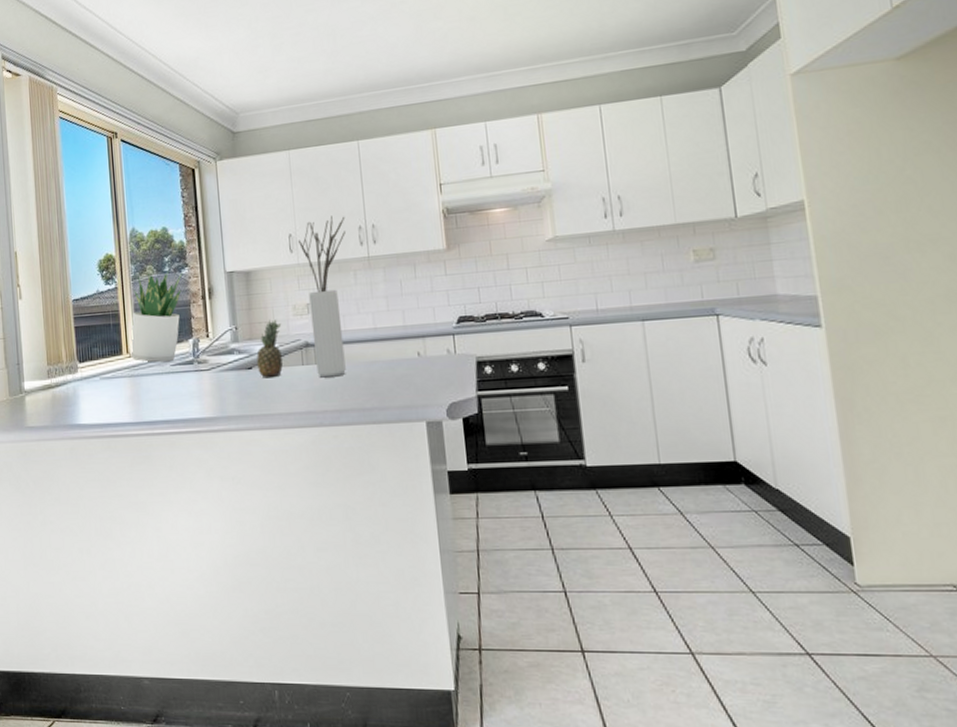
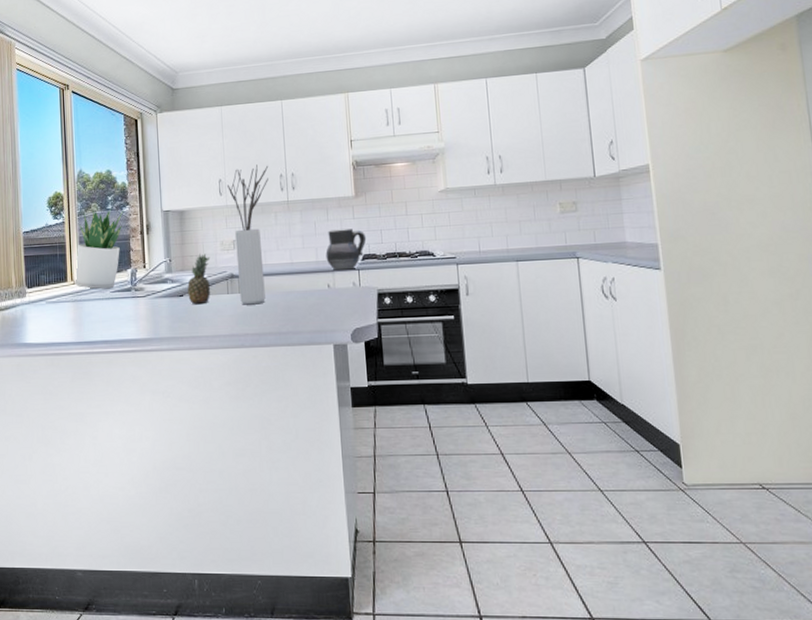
ceramic jug: none [414,287,462,336] -> present [325,229,367,270]

